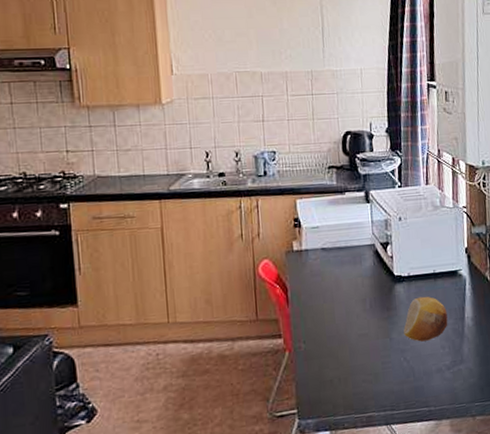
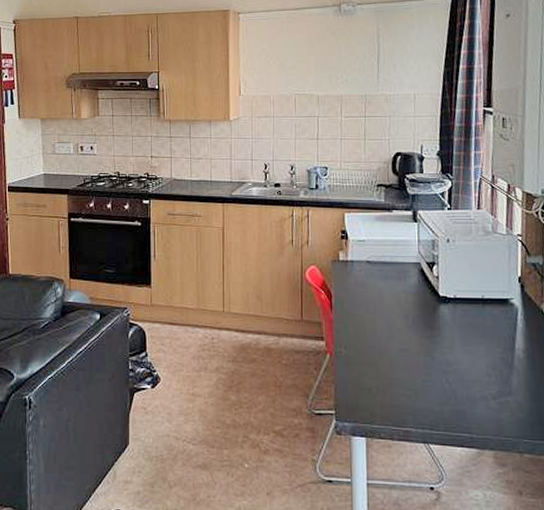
fruit: present [404,296,448,342] -> none [447,320,496,366]

